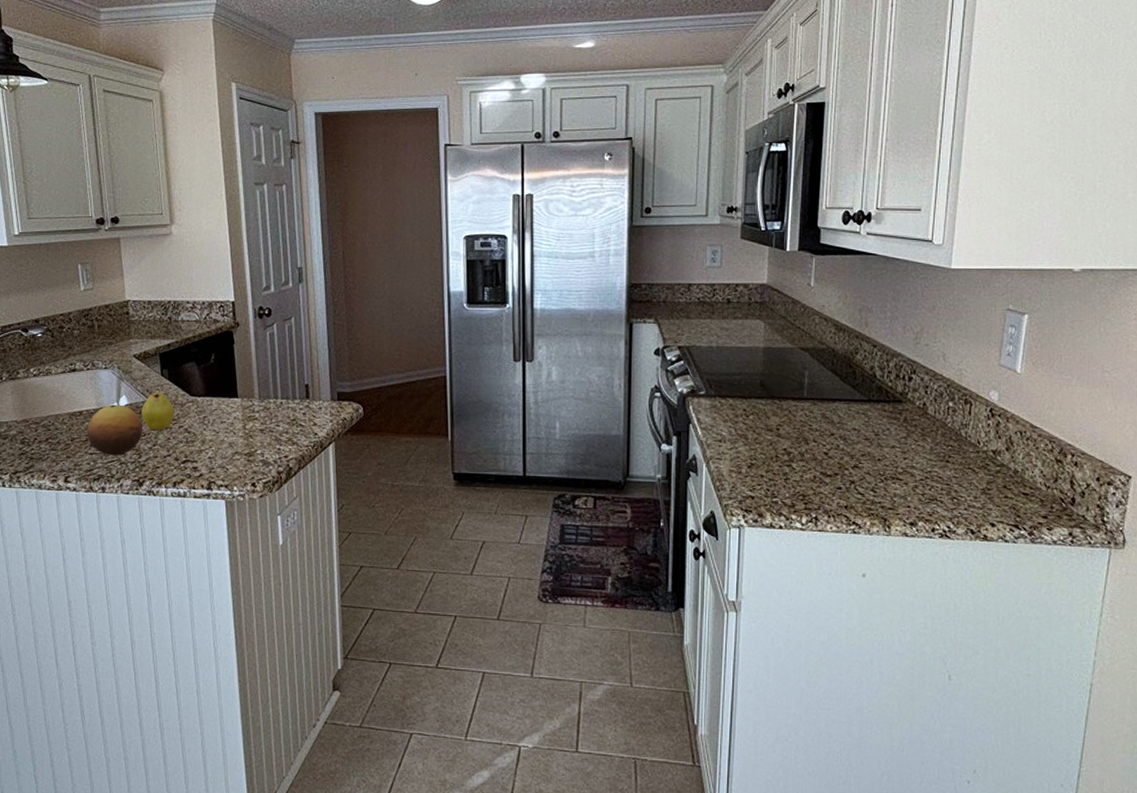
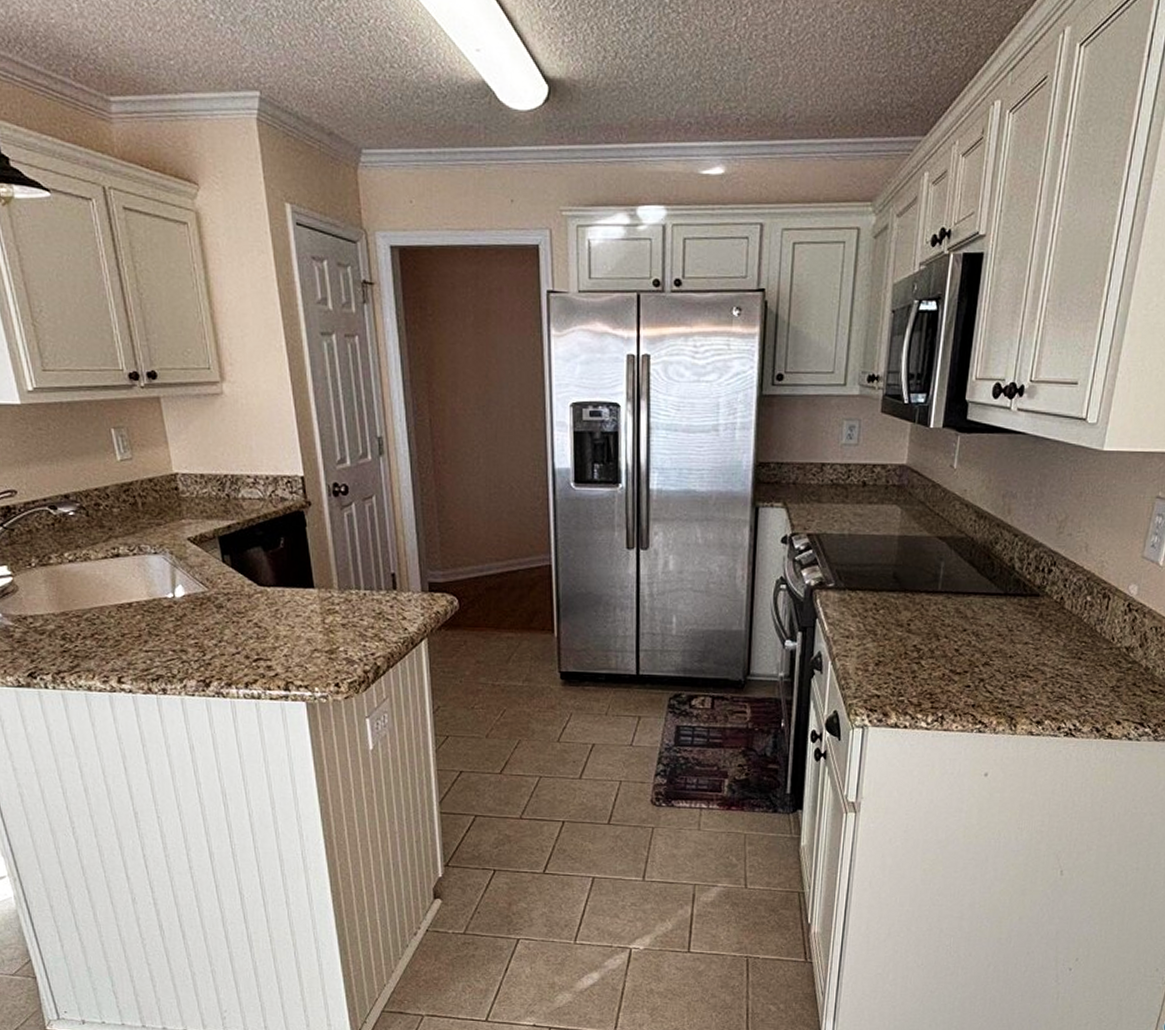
fruit: present [87,404,143,456] -> none [139,595,206,653]
fruit: present [141,392,175,431] -> none [202,581,242,626]

